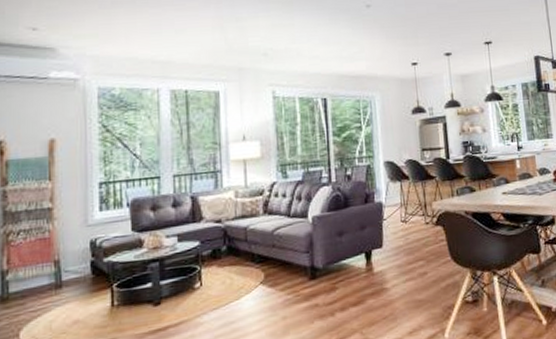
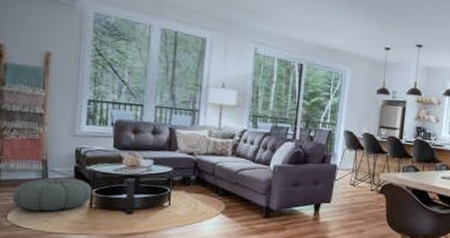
pouf: none [23,275,113,324] -> present [12,177,93,211]

